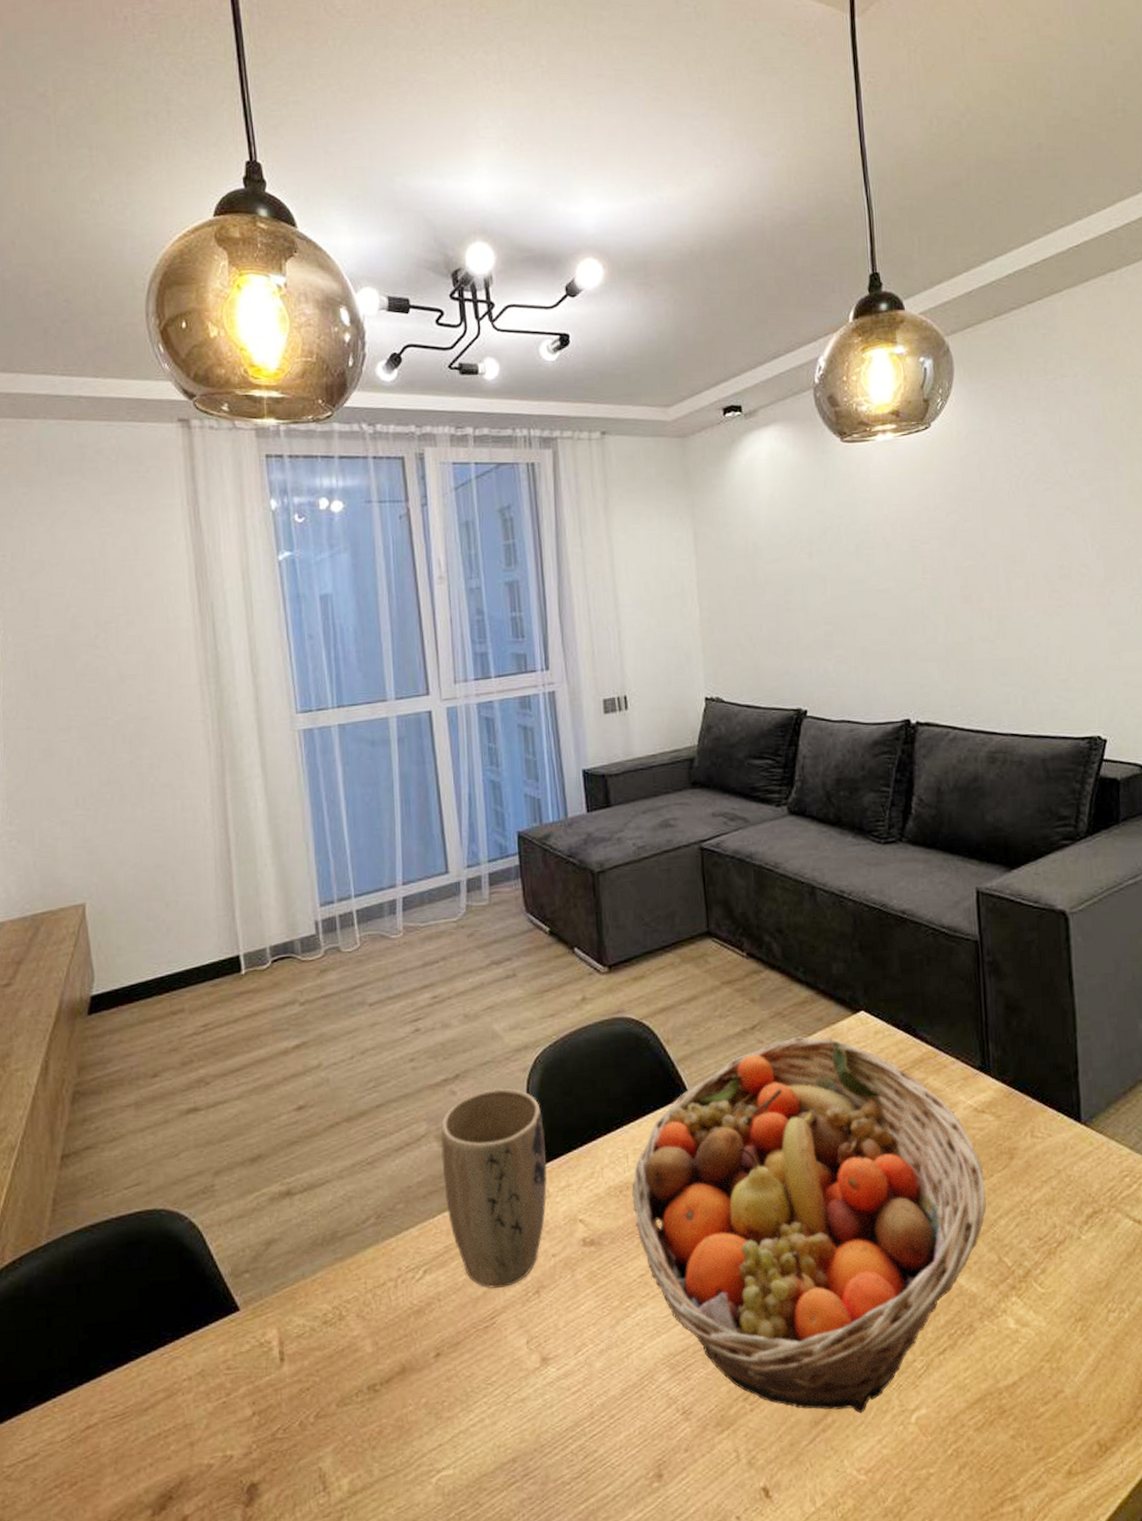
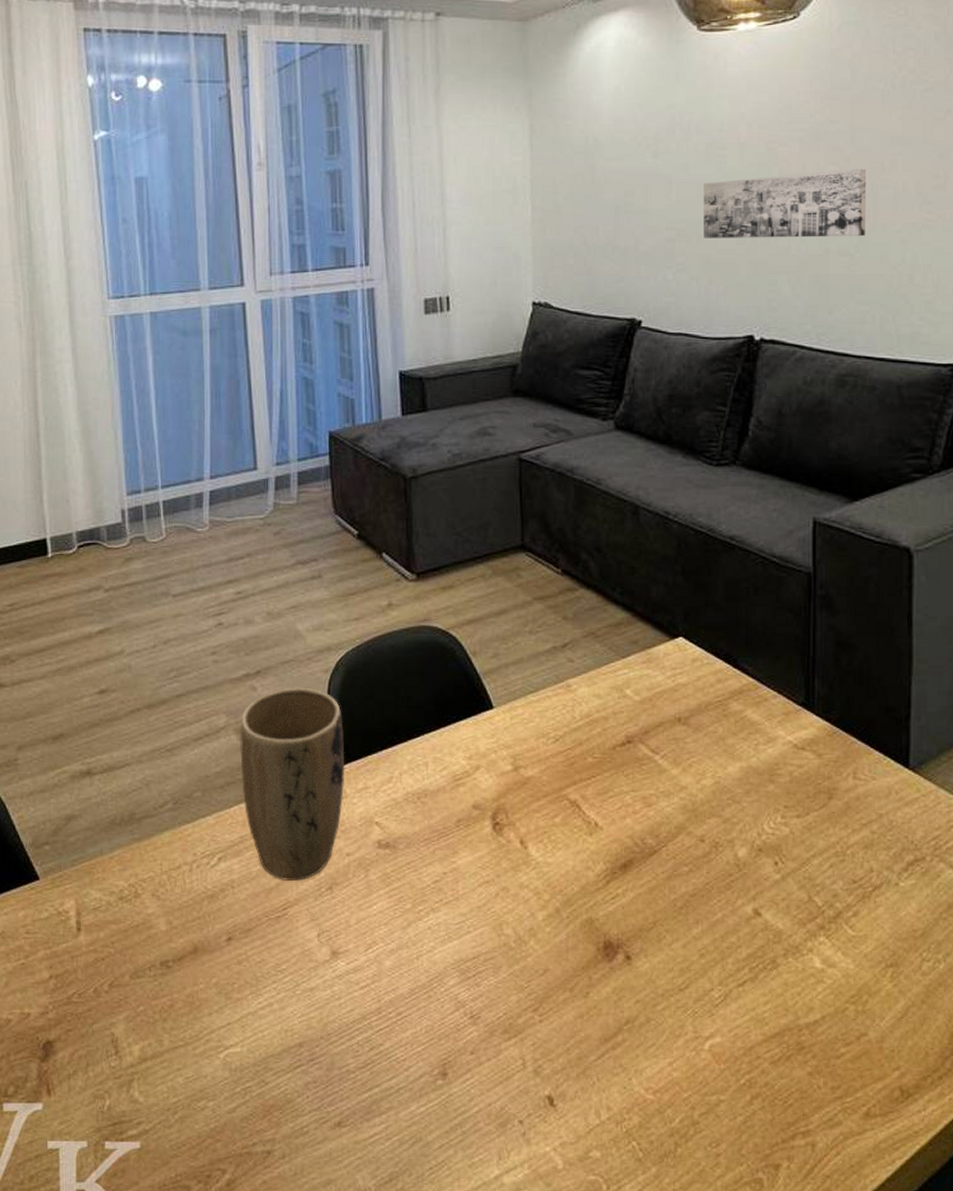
fruit basket: present [632,1037,987,1414] -> none [430,659,799,1035]
wall art: none [855,562,1003,631] -> present [704,169,867,238]

